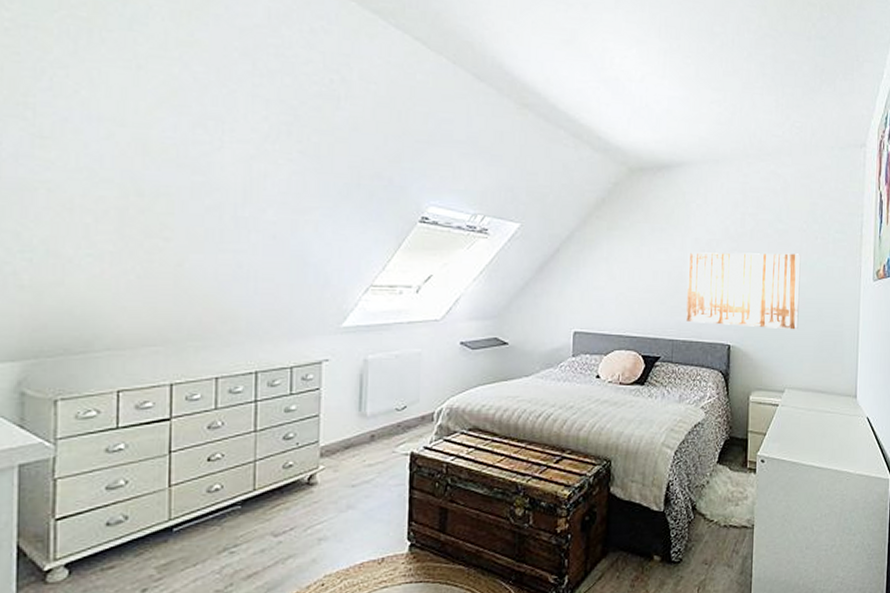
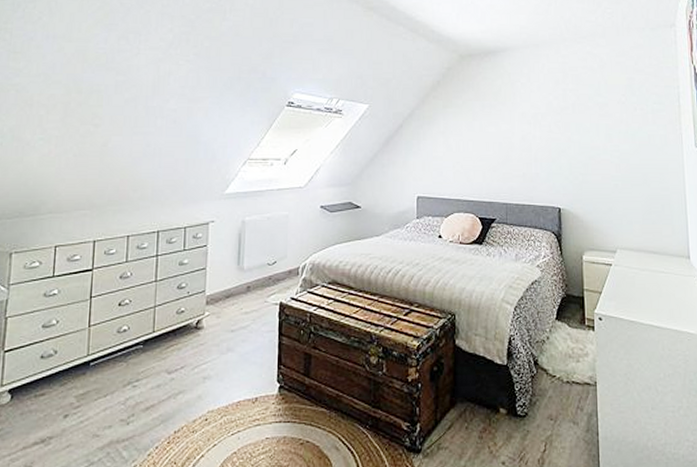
wall art: present [686,252,801,330] -> none [517,123,625,194]

